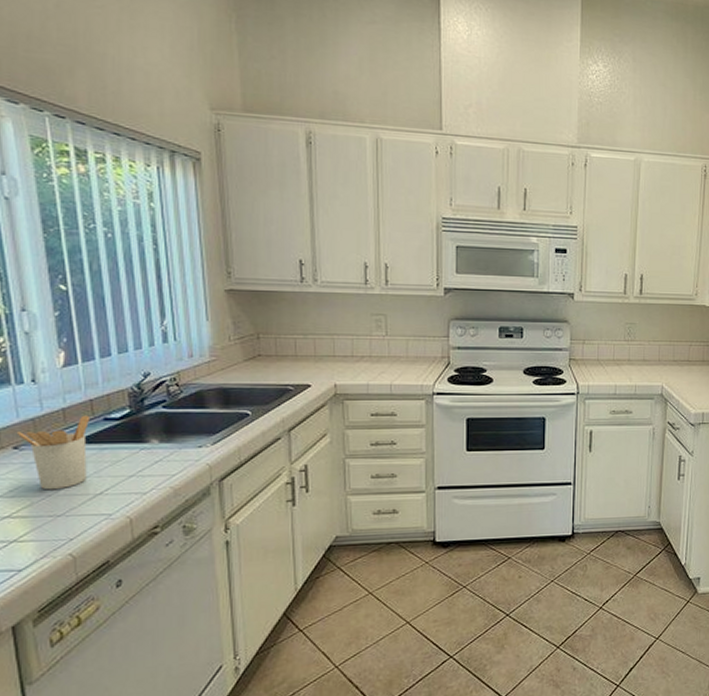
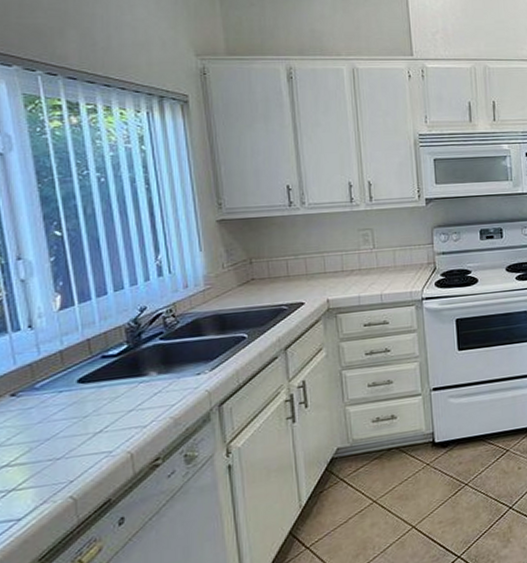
utensil holder: present [16,415,89,490] -> none [13,355,87,435]

